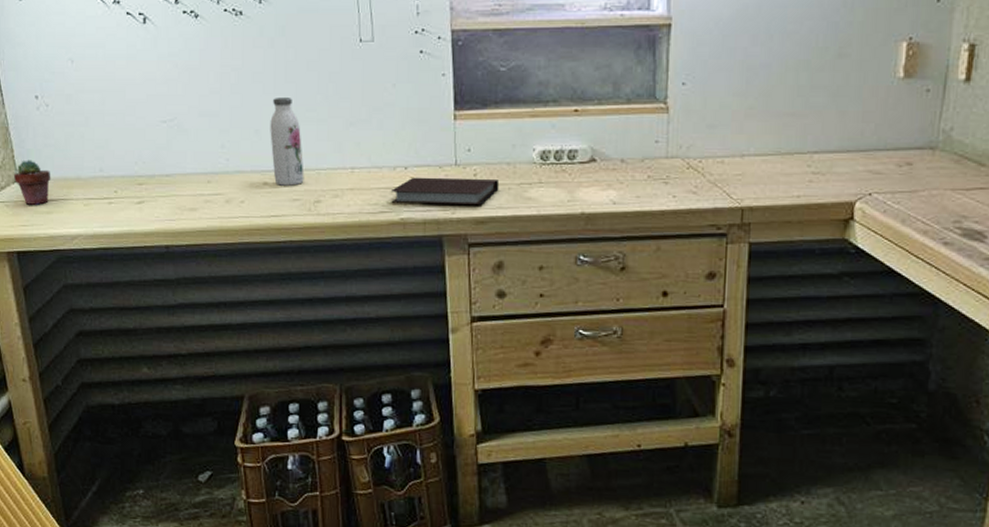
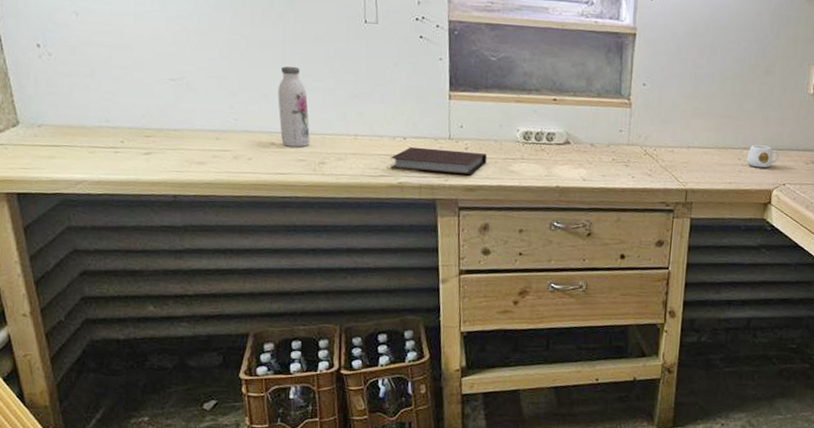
potted succulent: present [13,160,51,205] -> none [13,105,54,150]
mug: none [818,147,863,176] -> present [746,144,780,168]

